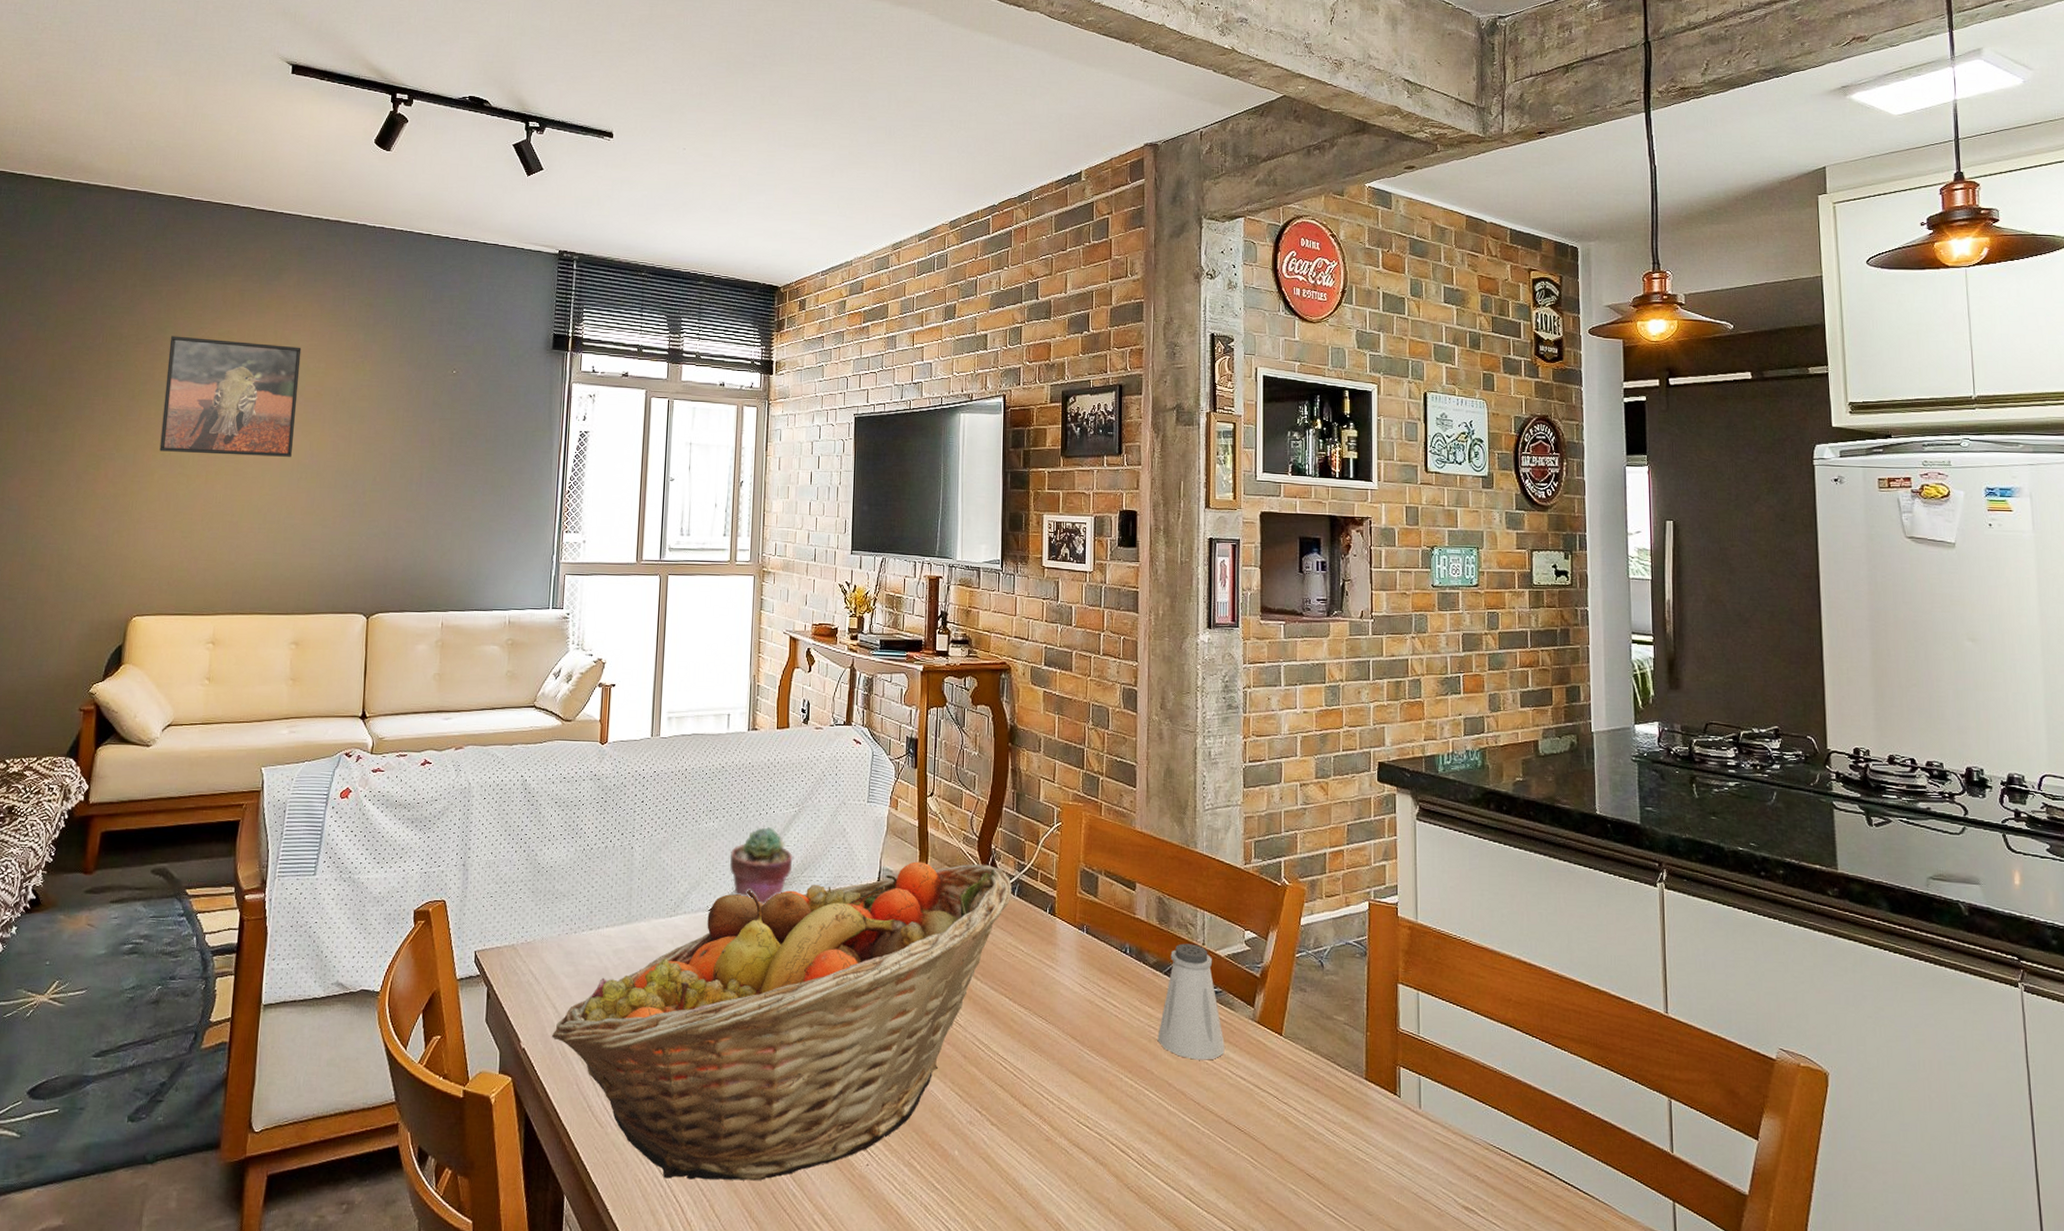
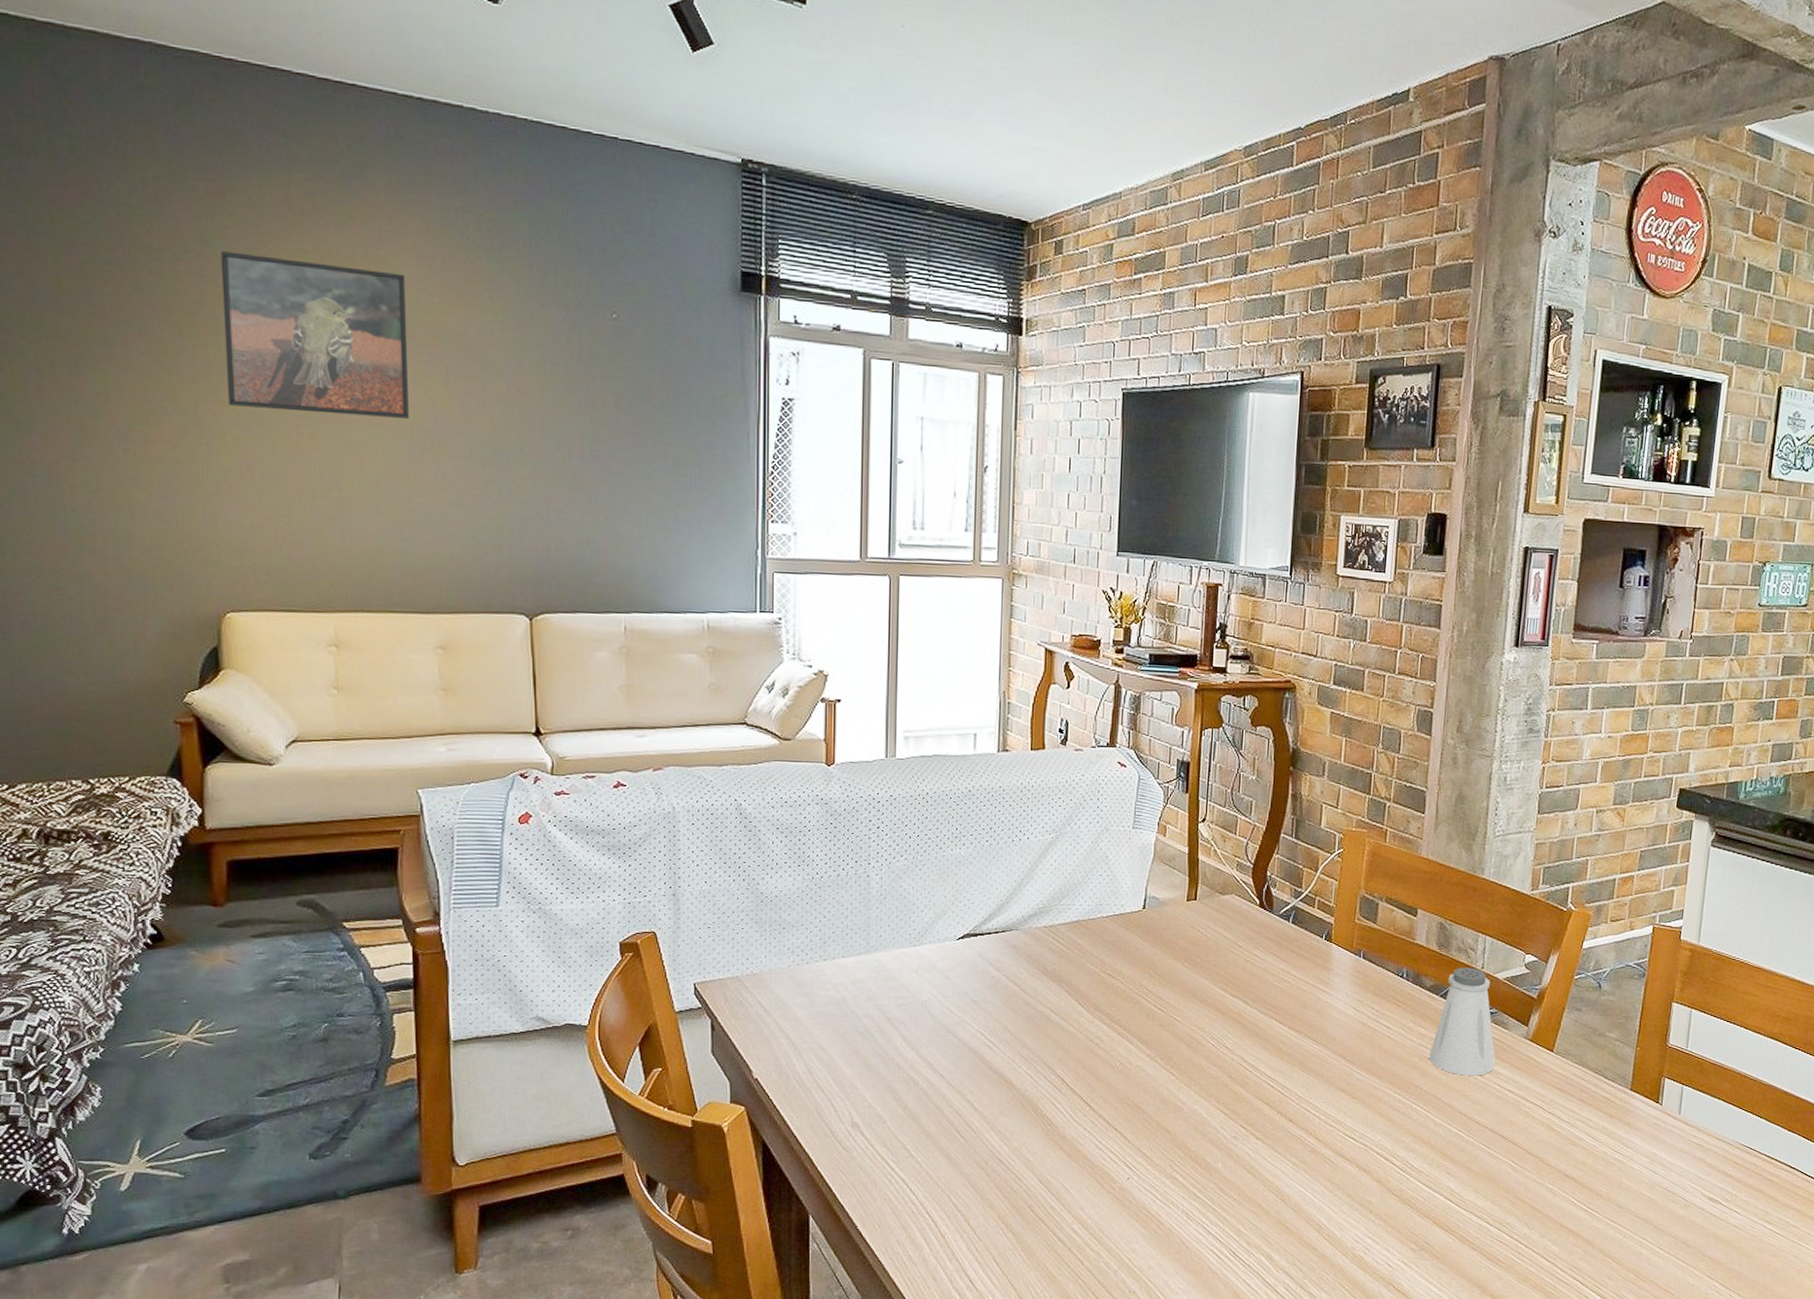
fruit basket: present [551,861,1011,1181] -> none [786,889,1287,1197]
potted succulent: present [730,827,793,904] -> none [980,854,1050,933]

